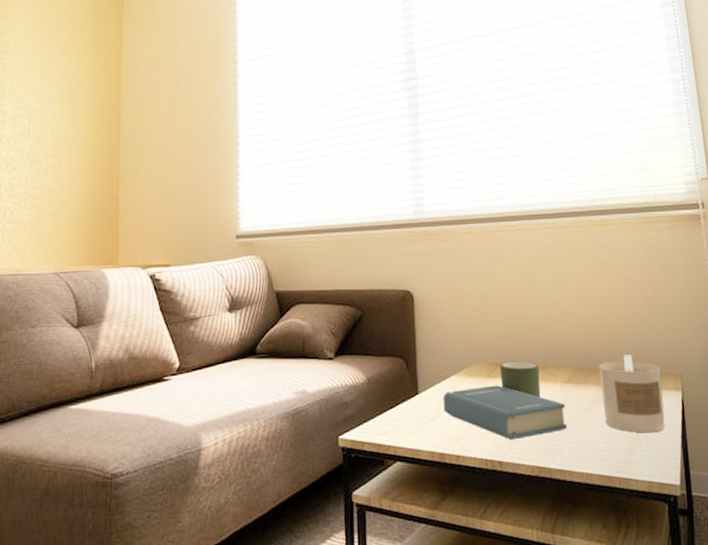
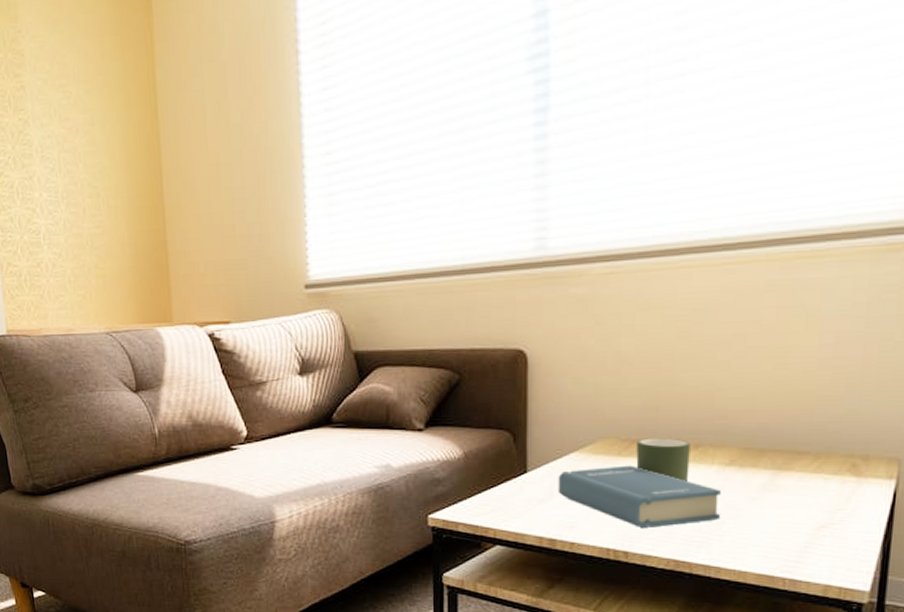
candle: present [598,355,665,433] -> none [775,432,870,529]

